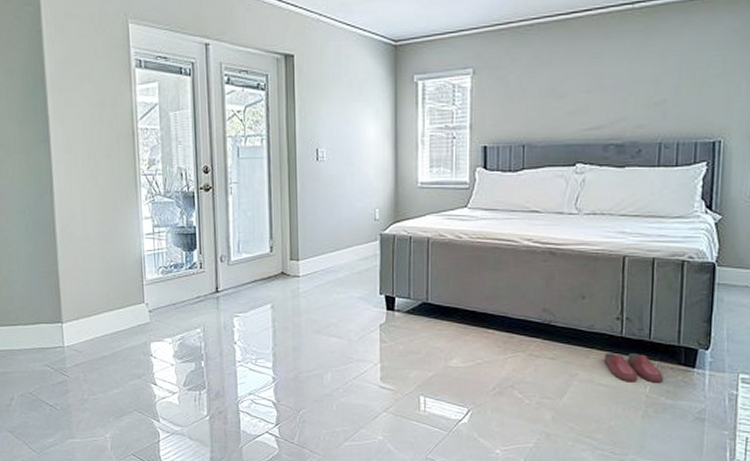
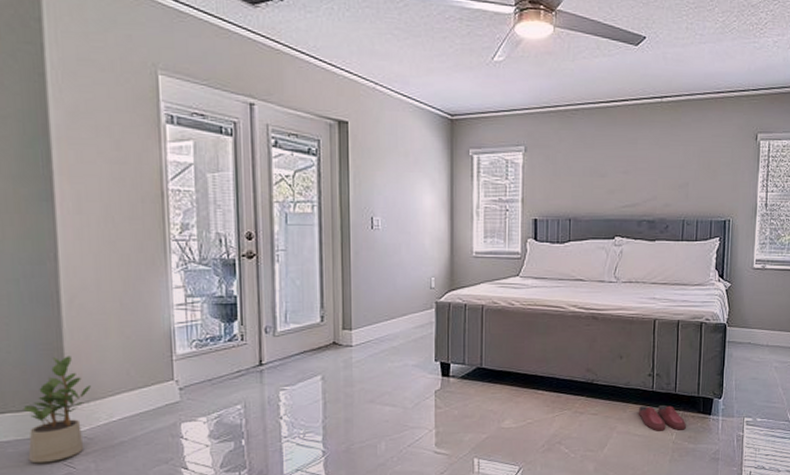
potted plant: none [29,278,79,371] -> present [23,356,91,464]

